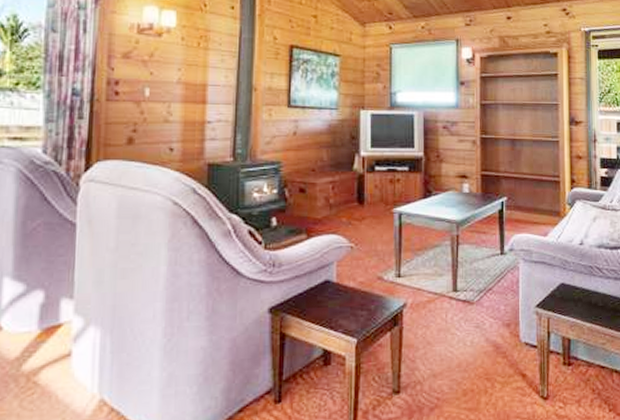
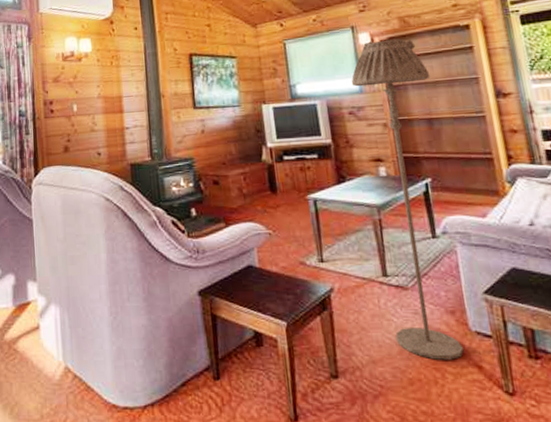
floor lamp: none [450,57,519,371] -> present [351,38,464,360]

